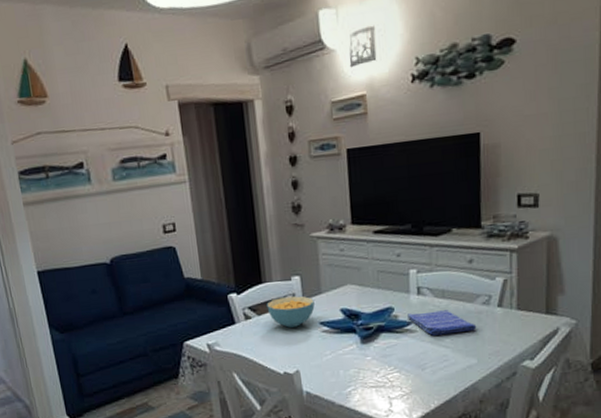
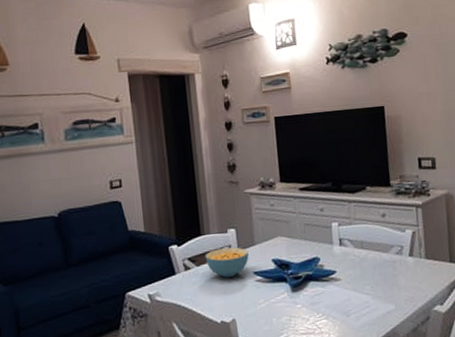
dish towel: present [408,310,477,336] -> none [332,259,393,284]

